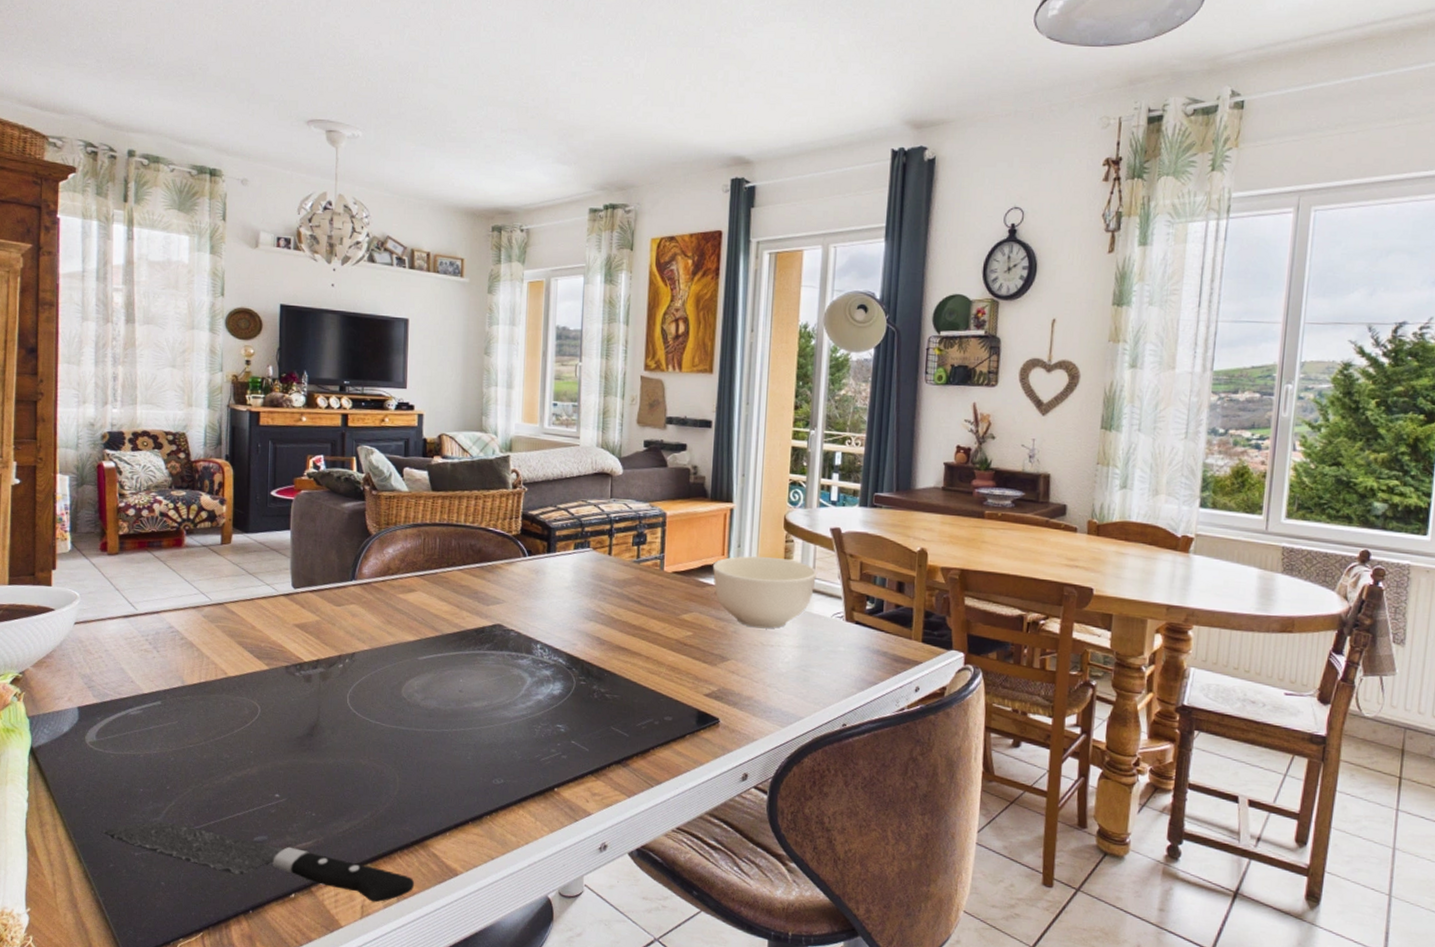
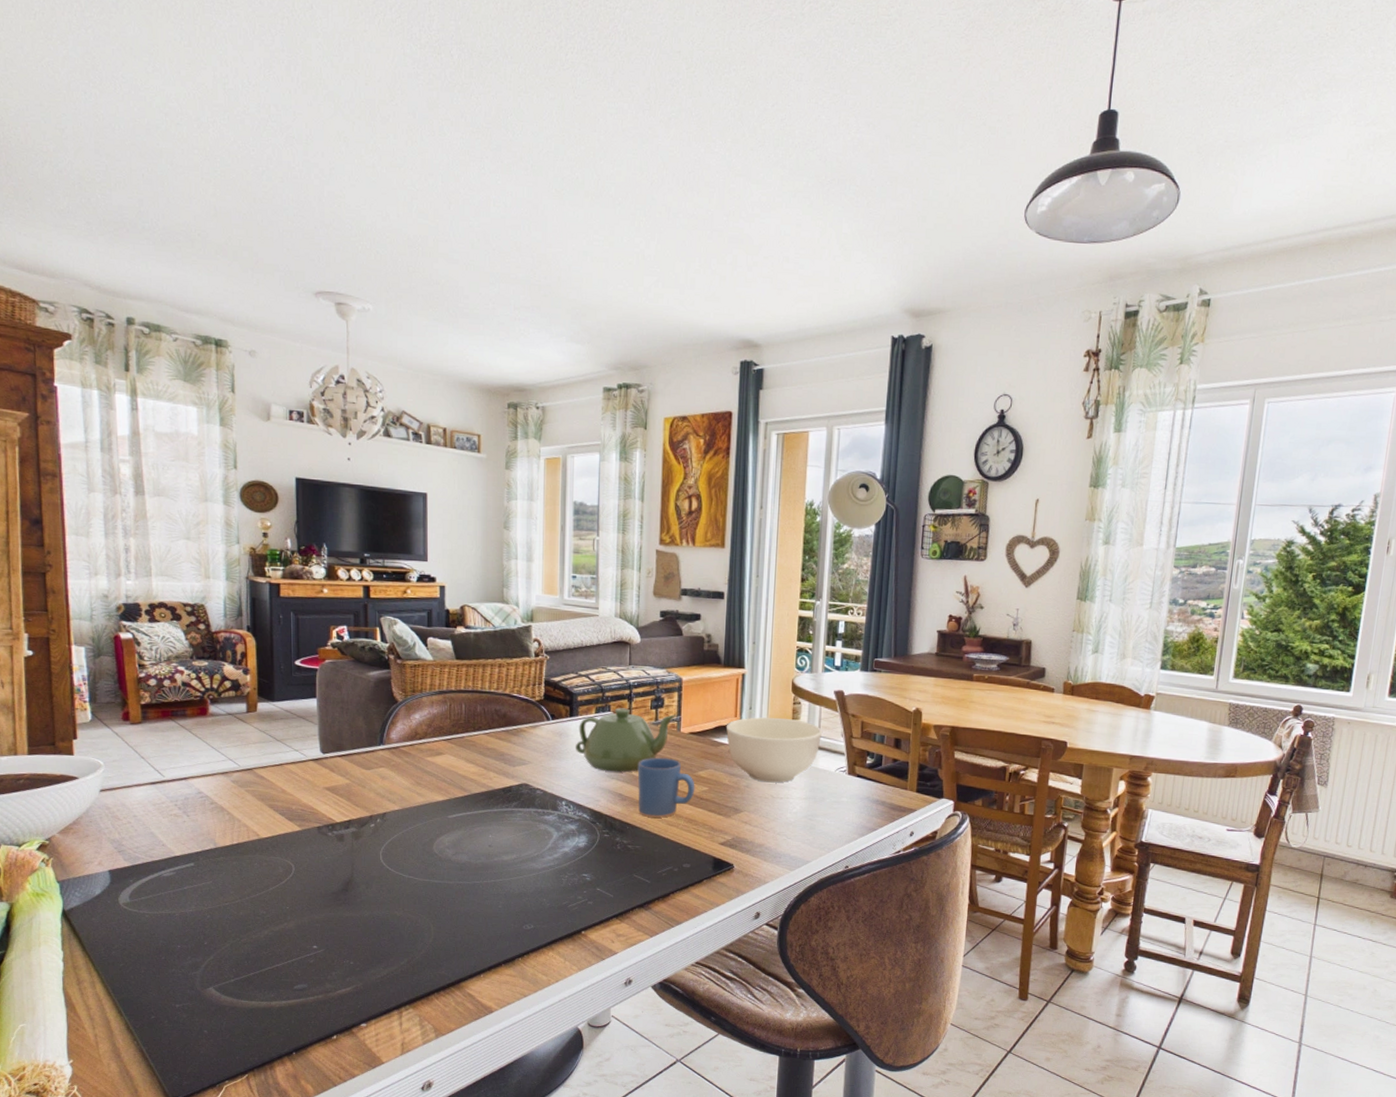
kitchen knife: present [101,821,415,903] -> none [141,975,452,1040]
teapot: none [551,544,660,613] -> present [575,708,677,772]
mug: none [617,598,679,665] -> present [637,757,695,818]

